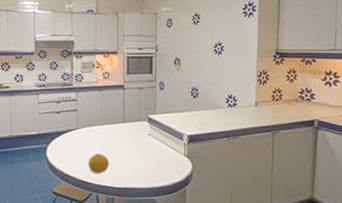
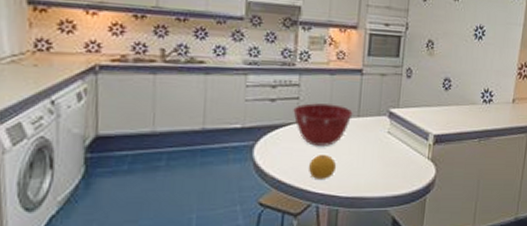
mixing bowl: none [73,113,119,147] -> present [293,103,353,146]

